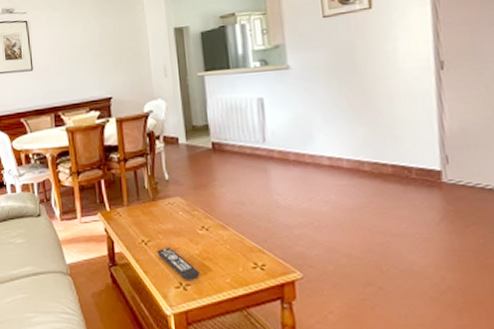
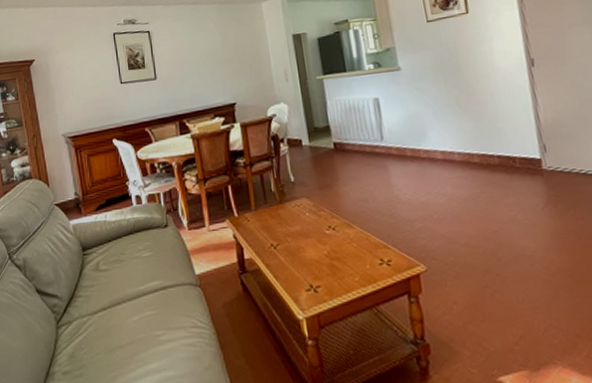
remote control: present [156,248,200,280] -> none [286,250,329,282]

